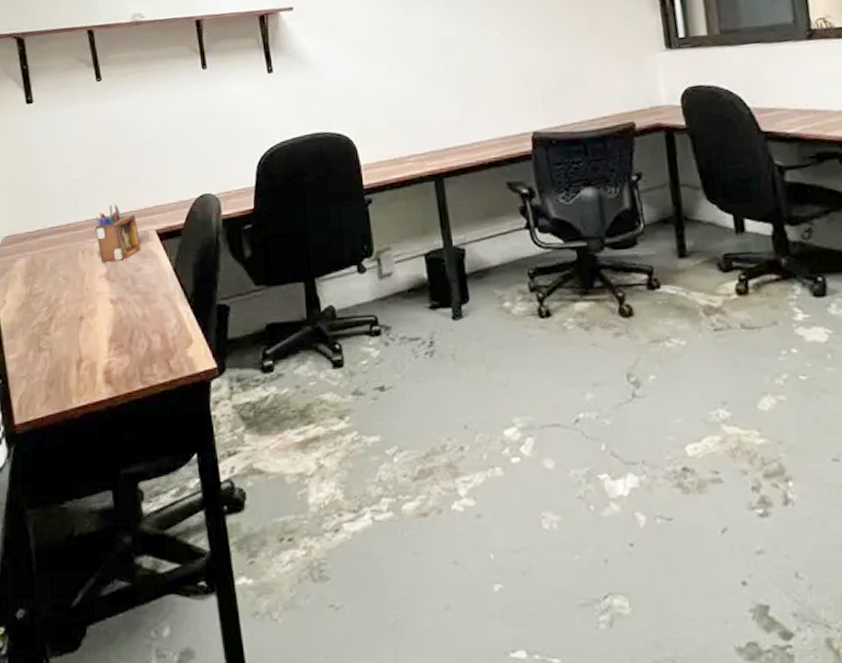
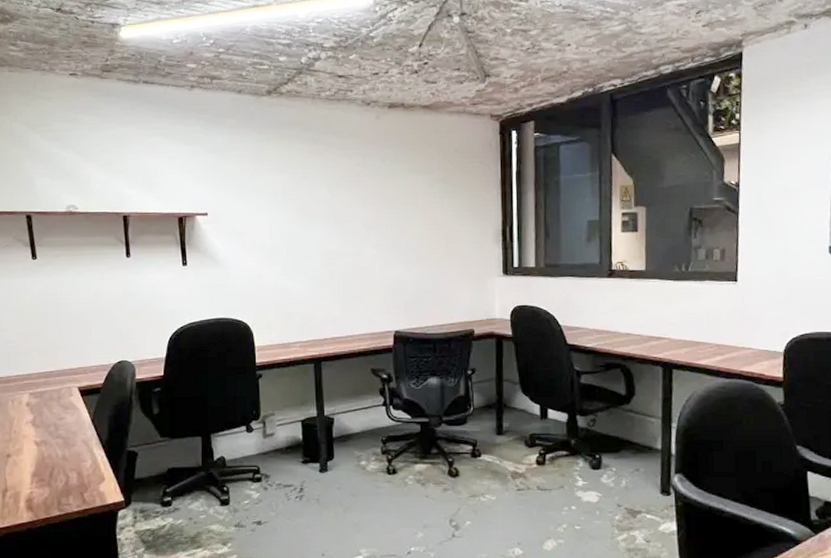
desk organizer: present [95,204,141,263] -> none [25,363,64,412]

